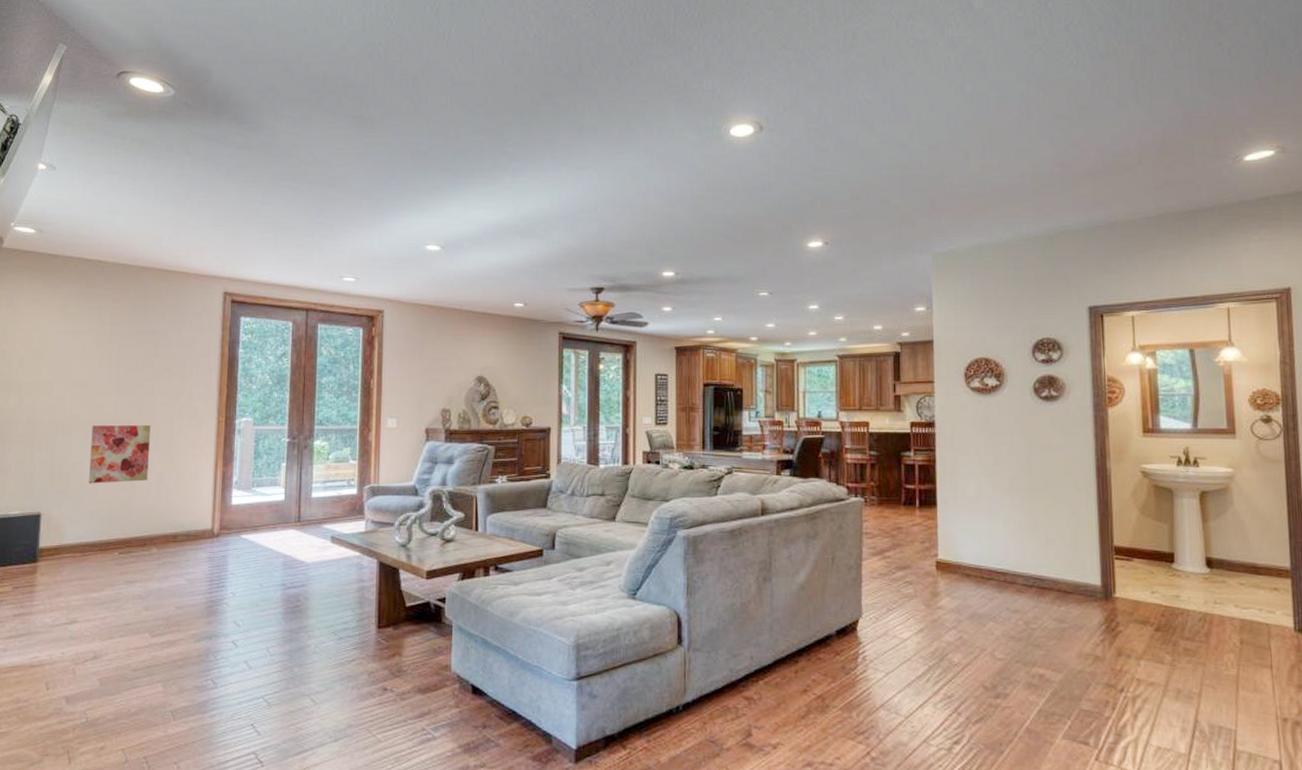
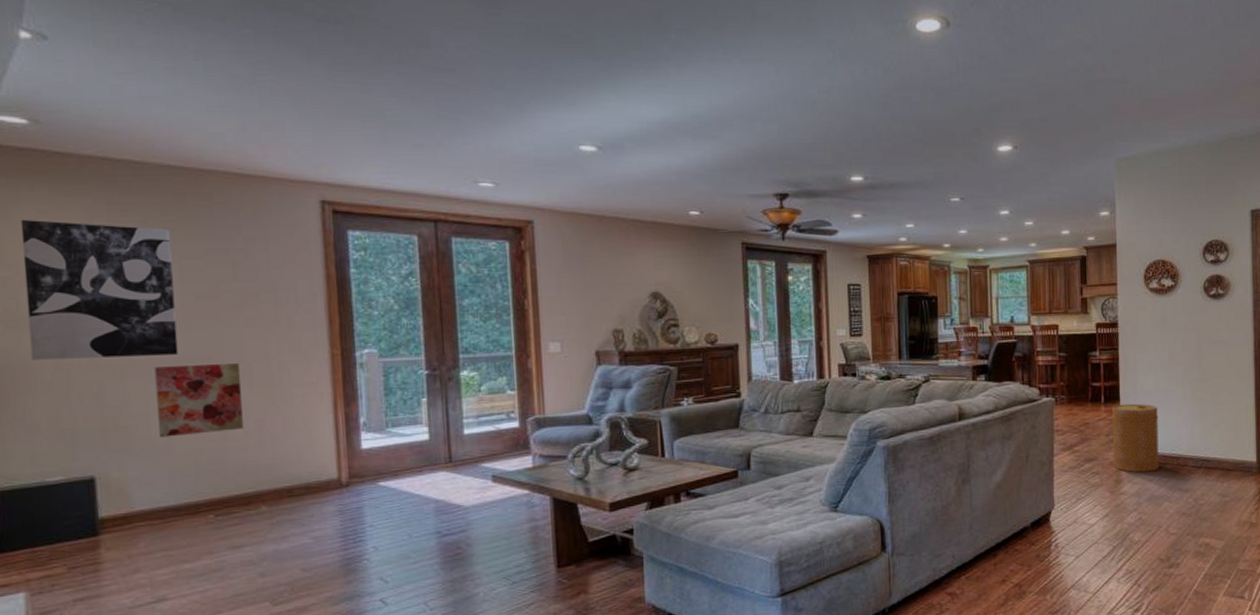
wall art: none [13,305,115,416] -> present [20,219,178,360]
basket: none [927,510,984,587] -> present [1111,403,1160,473]

